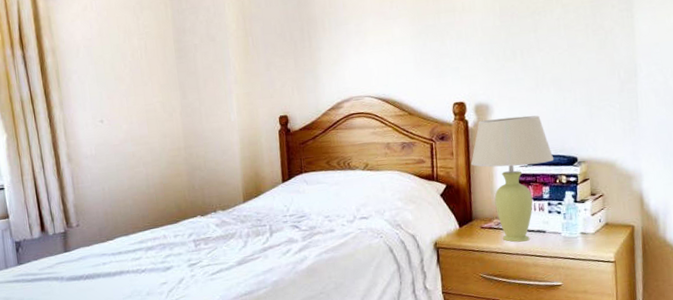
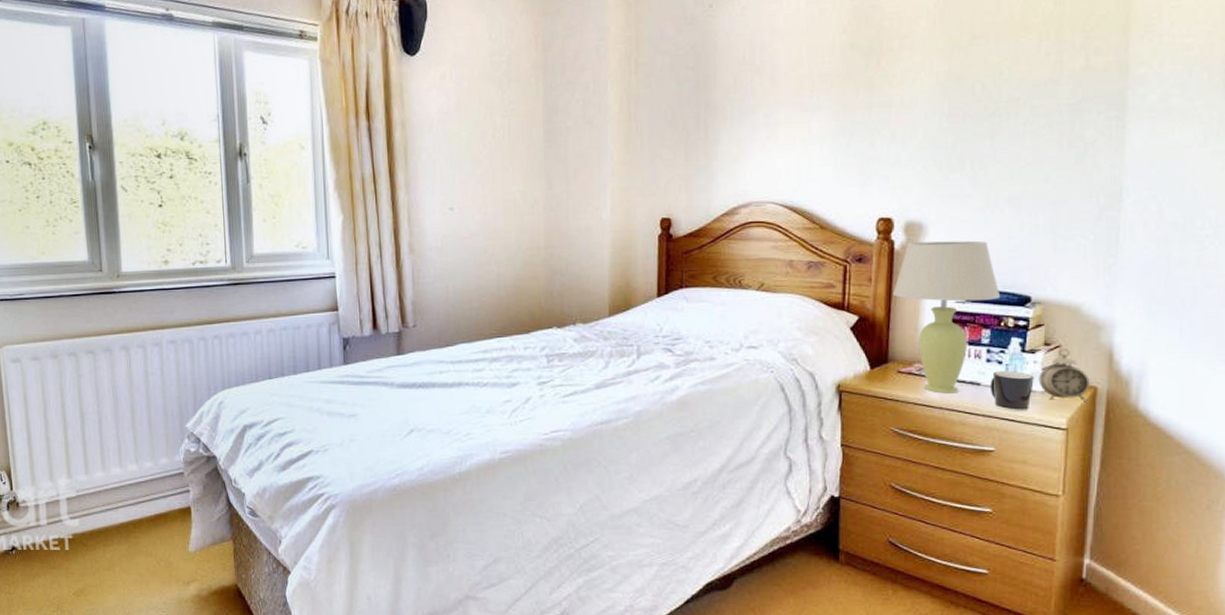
mug: none [553,218,586,253] -> present [991,371,1034,413]
alarm clock: none [589,196,628,239] -> present [1038,349,1090,402]

